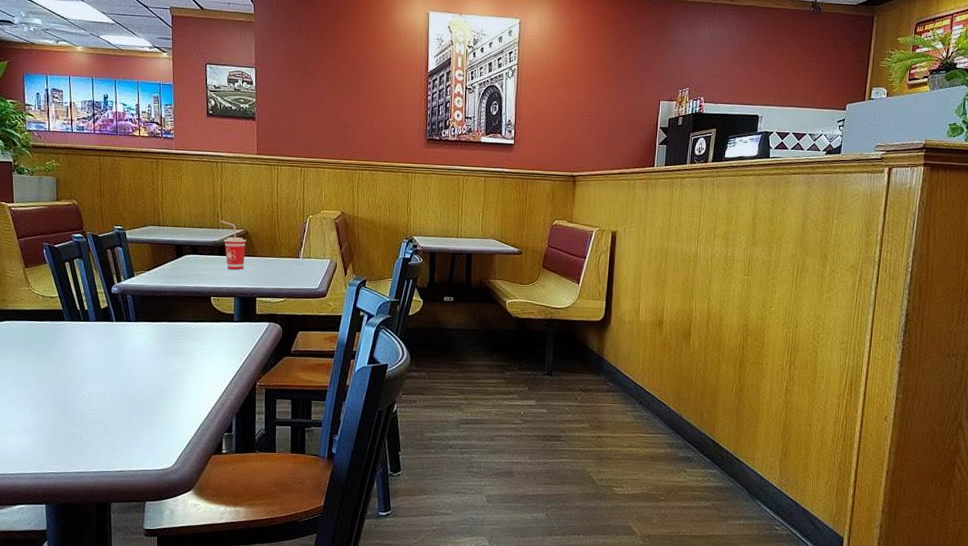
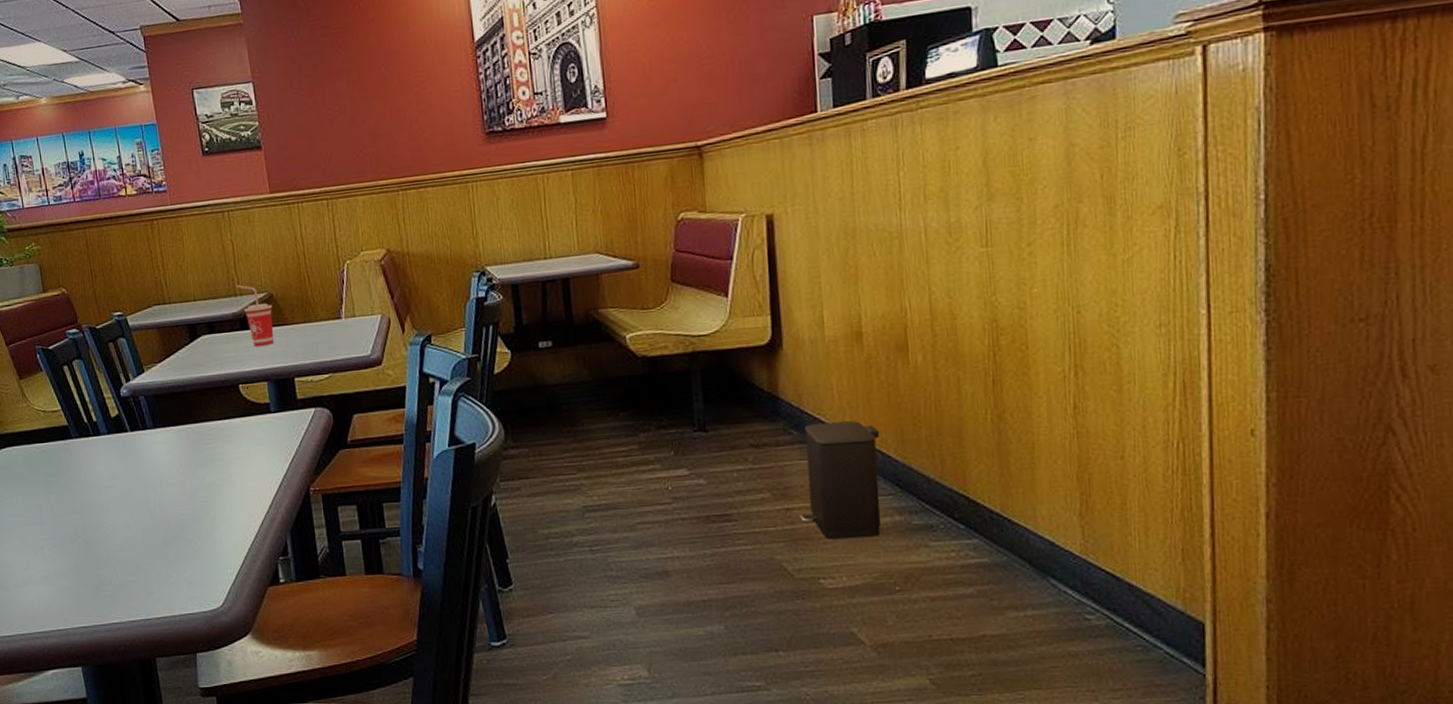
pedal bin: none [605,379,665,461] -> present [799,421,882,540]

